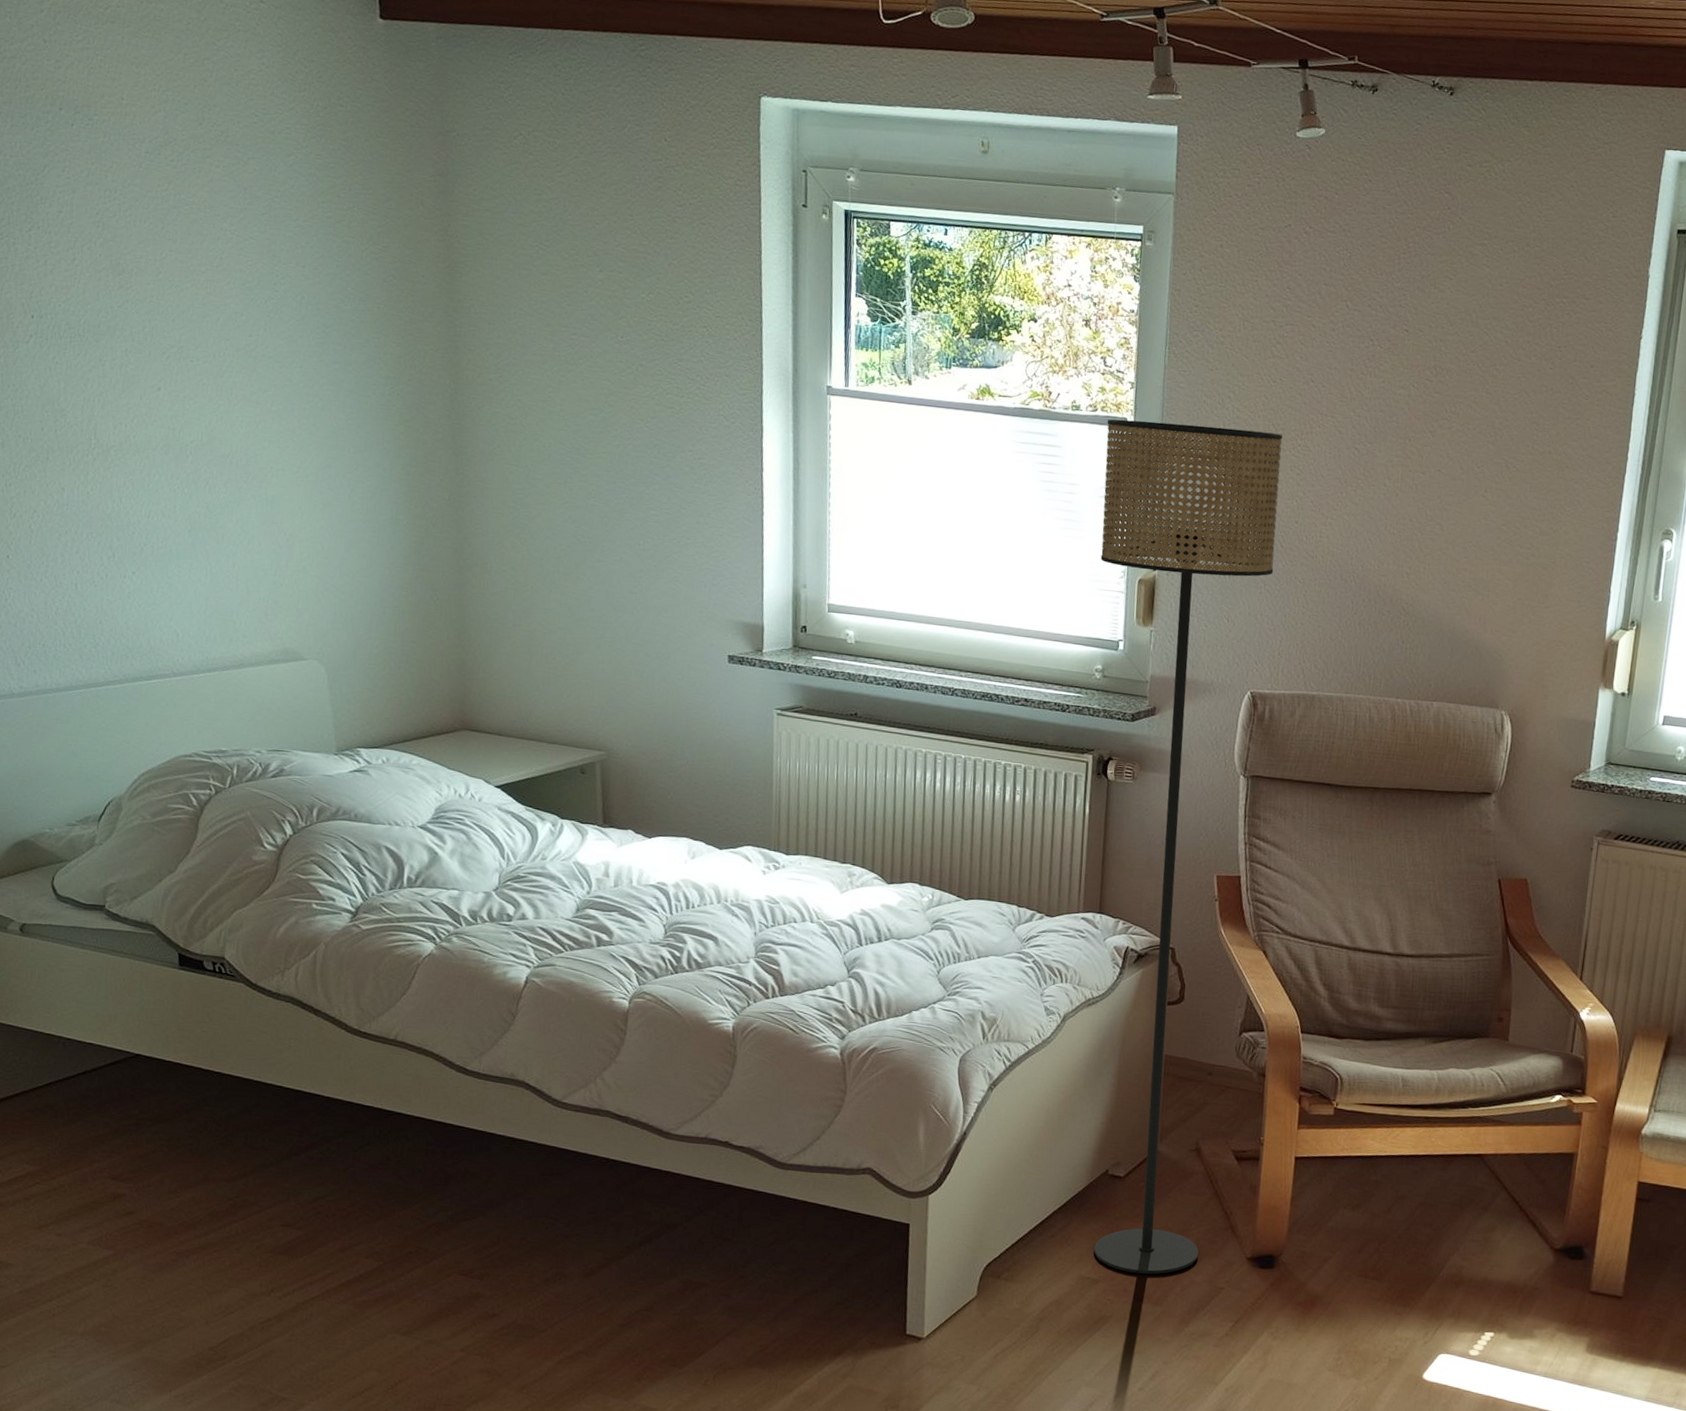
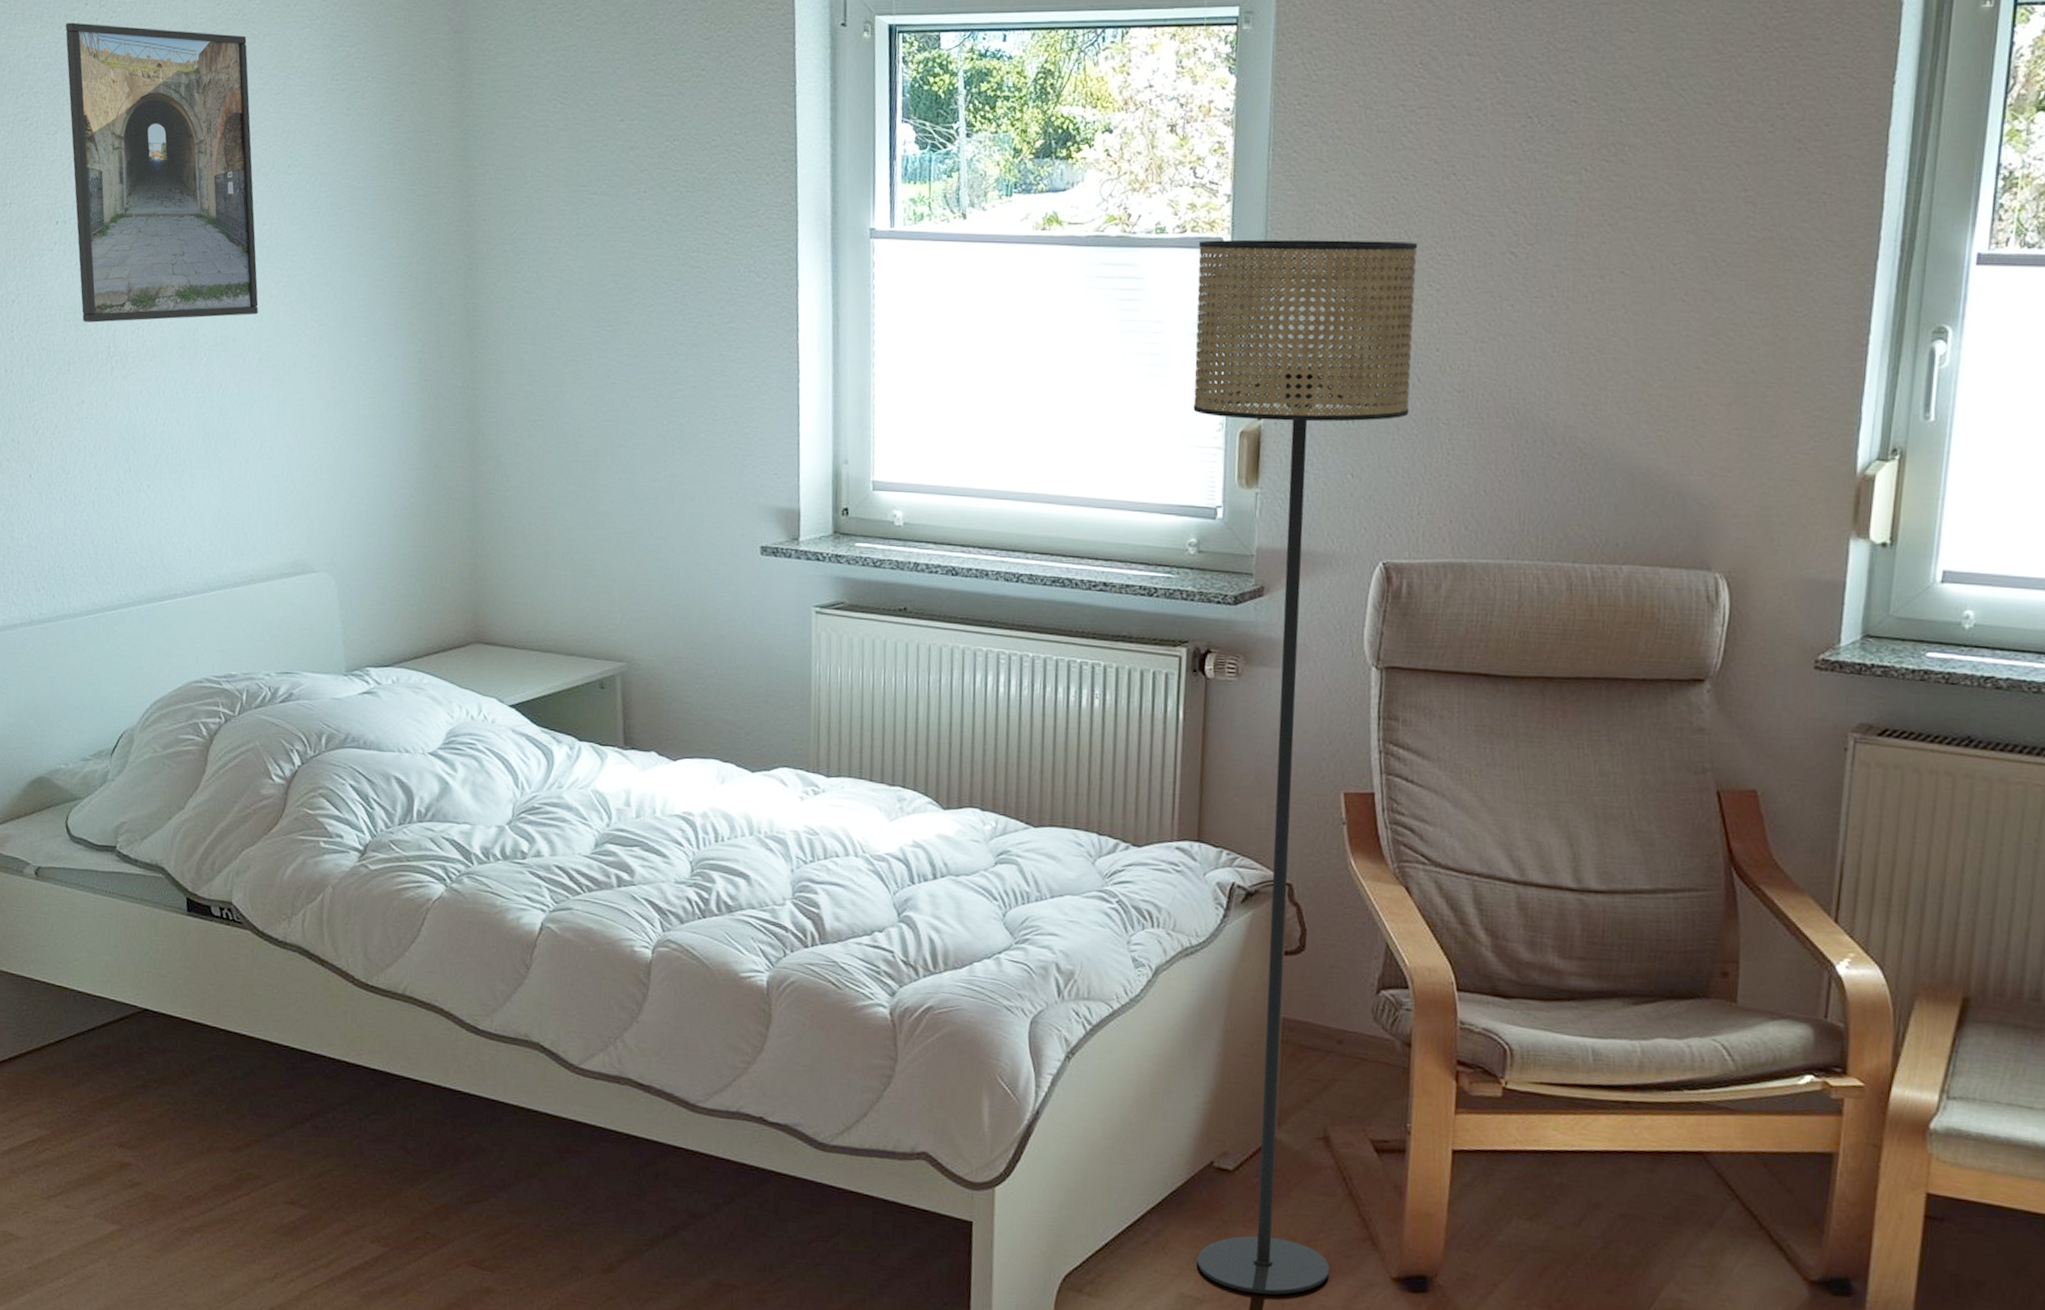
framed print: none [38,124,246,420] -> present [65,22,259,323]

